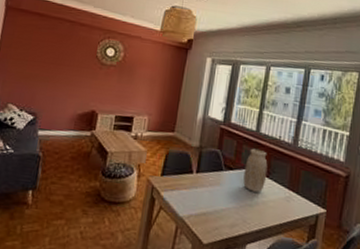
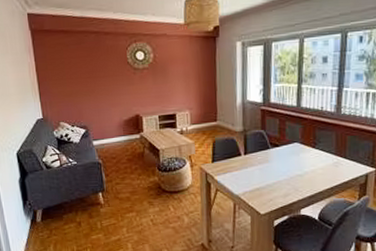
vase: present [243,148,268,193] -> none [290,123,313,163]

